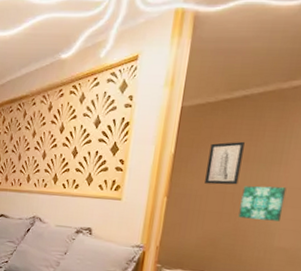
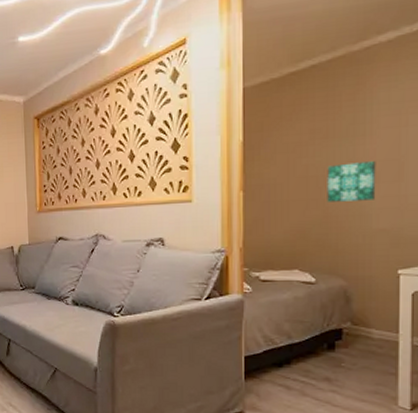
wall art: present [205,141,245,185] -> none [283,116,320,170]

